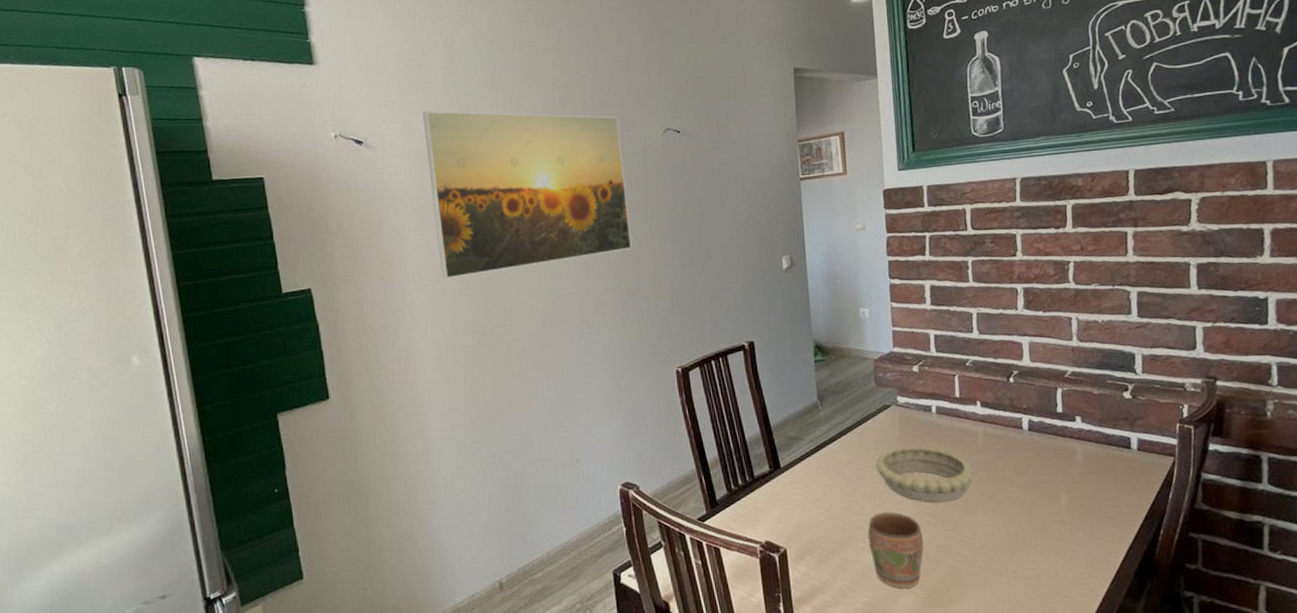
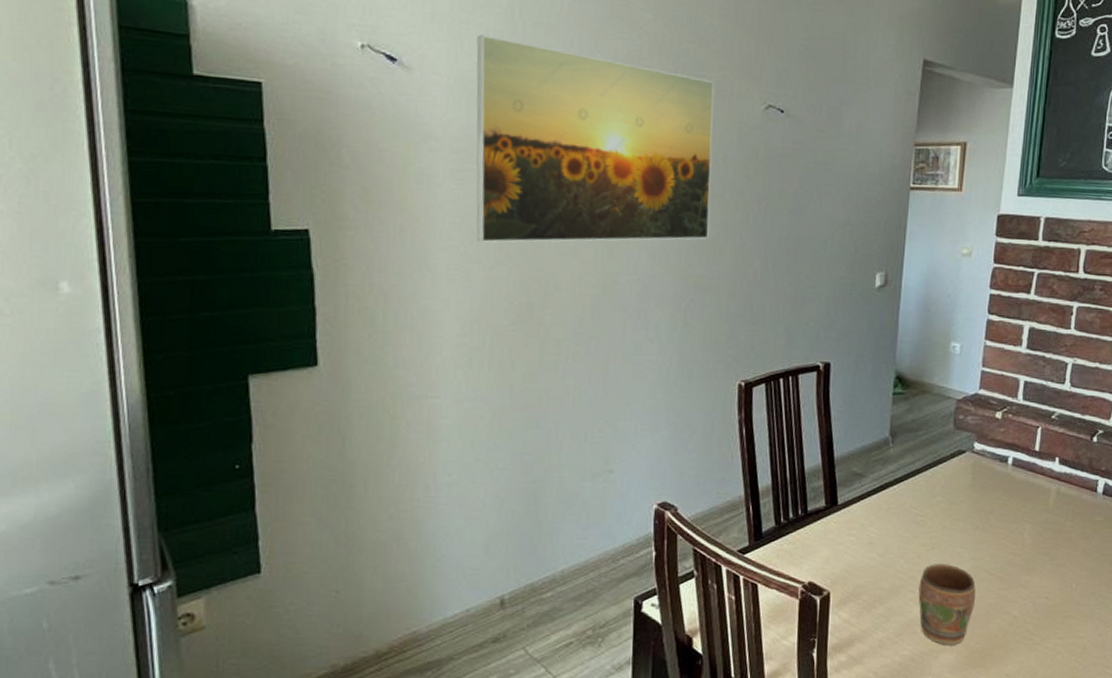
decorative bowl: present [875,447,975,503] -> none [939,498,1040,559]

